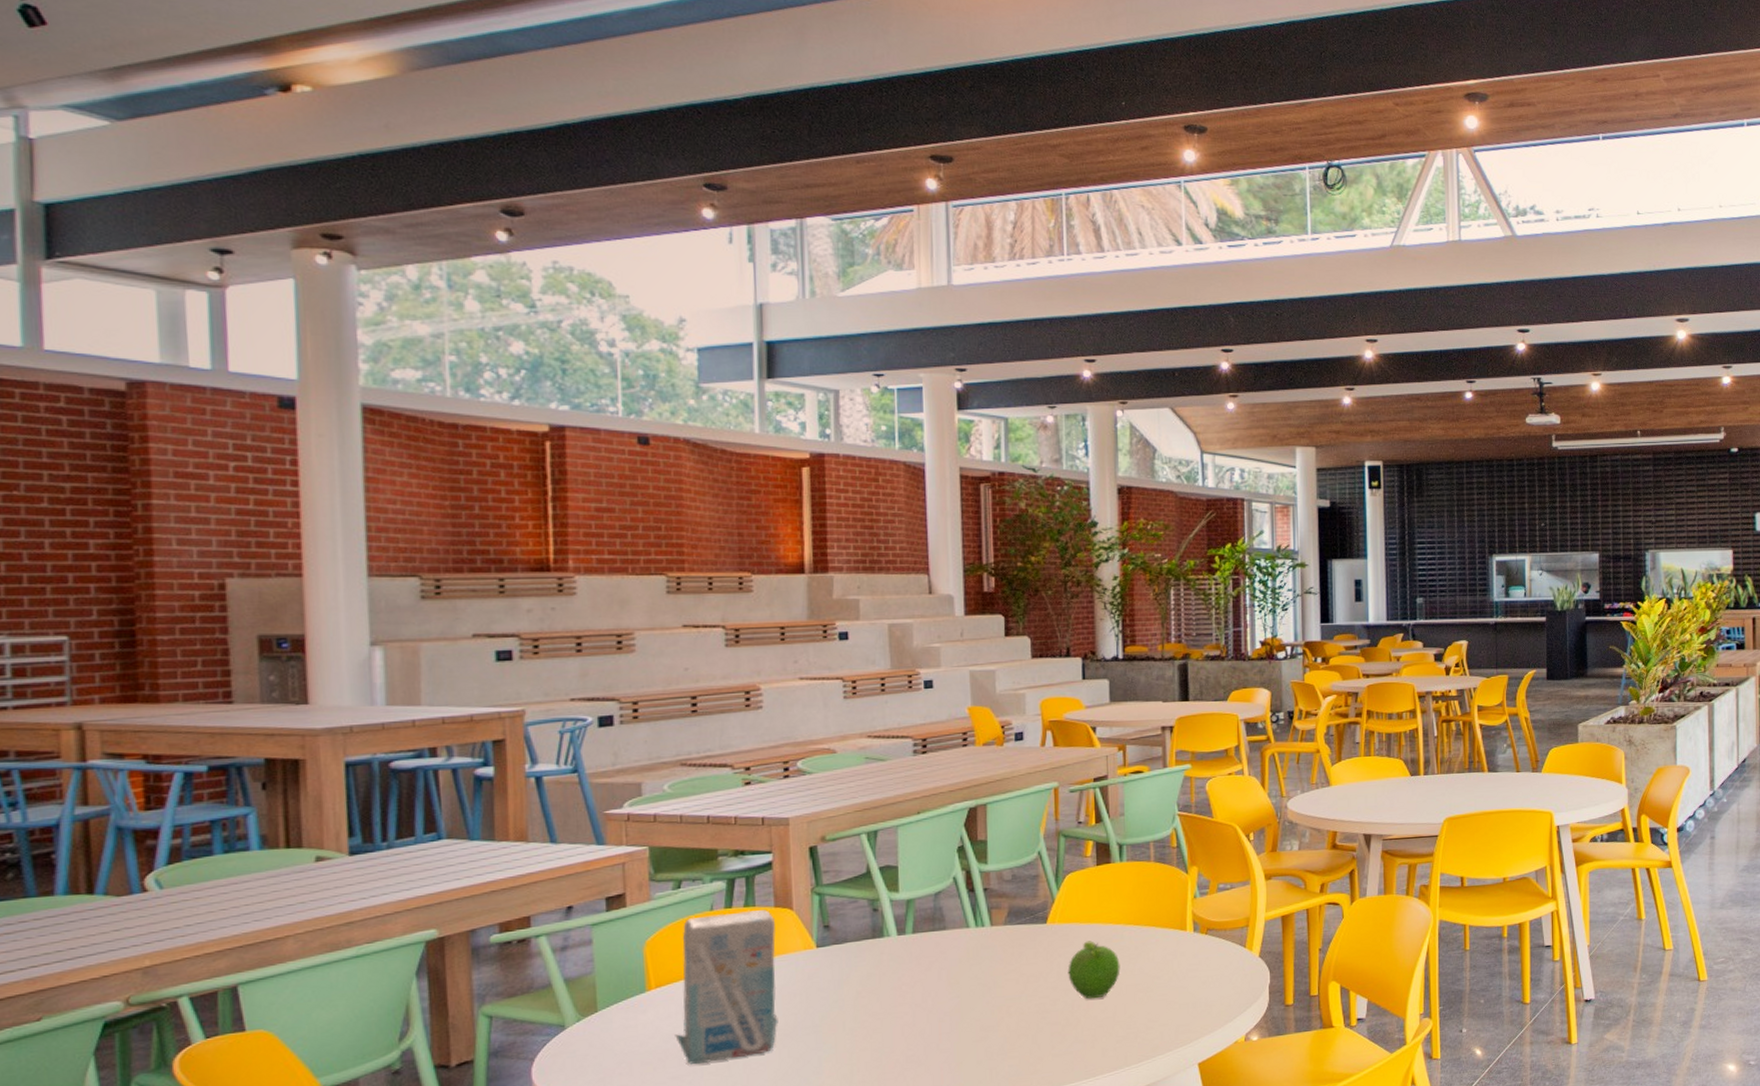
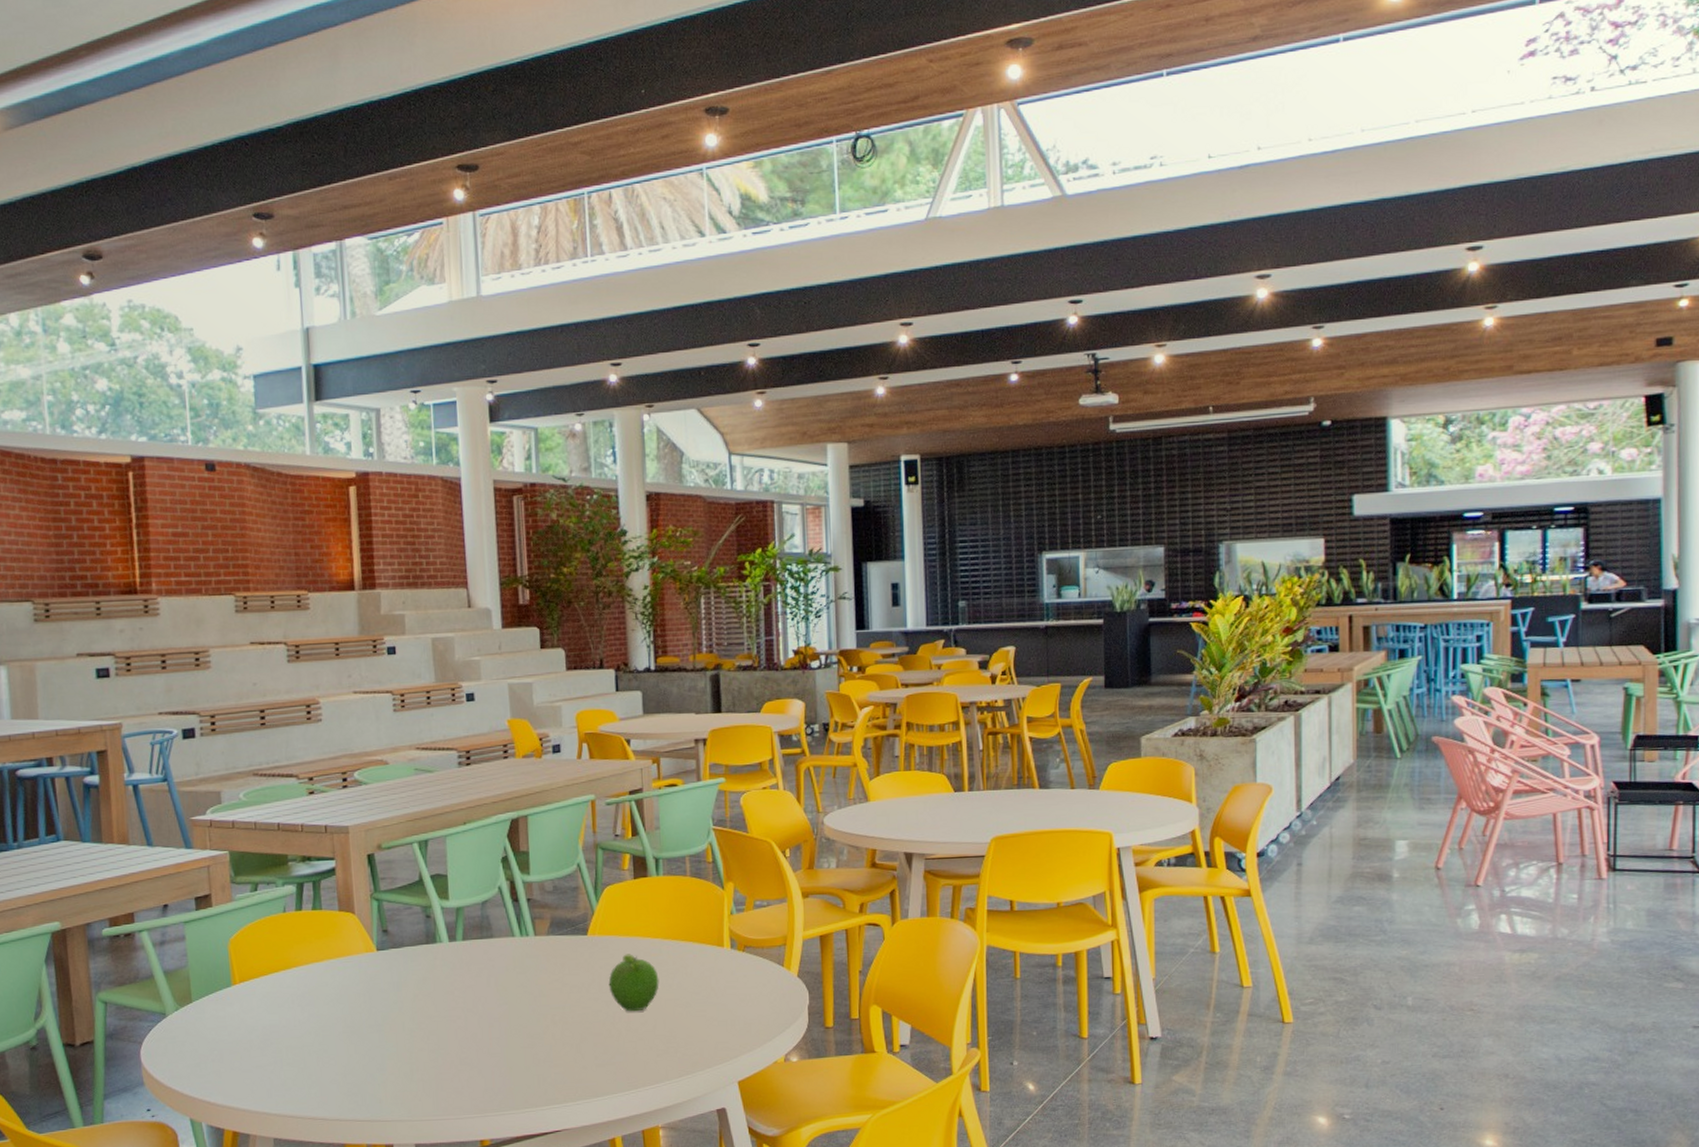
napkin: present [675,910,779,1065] -> none [257,913,346,1056]

